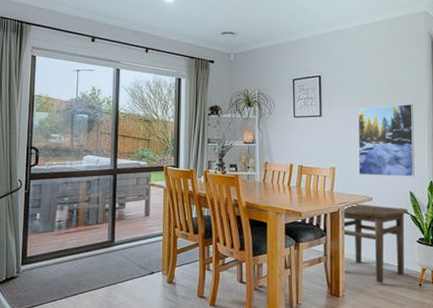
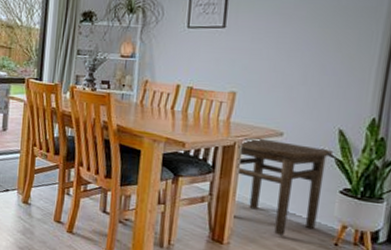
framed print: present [358,103,415,177] -> none [268,13,364,111]

